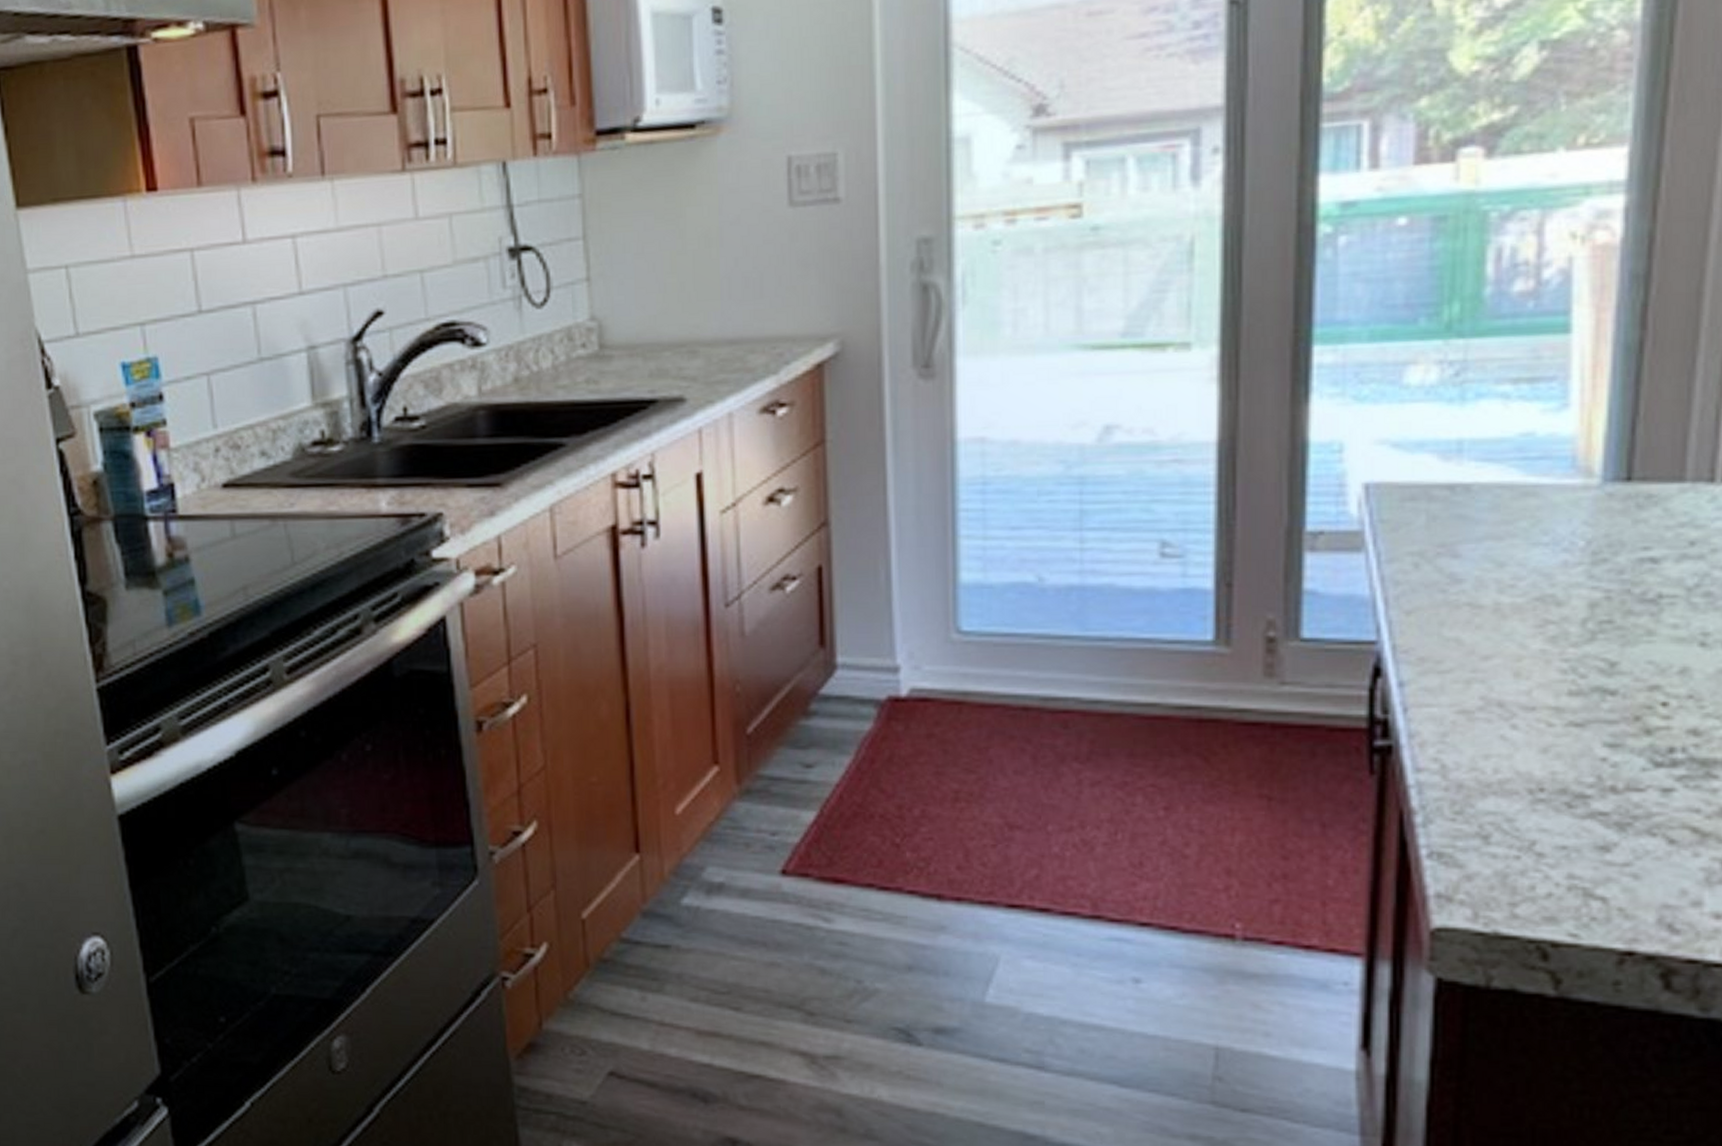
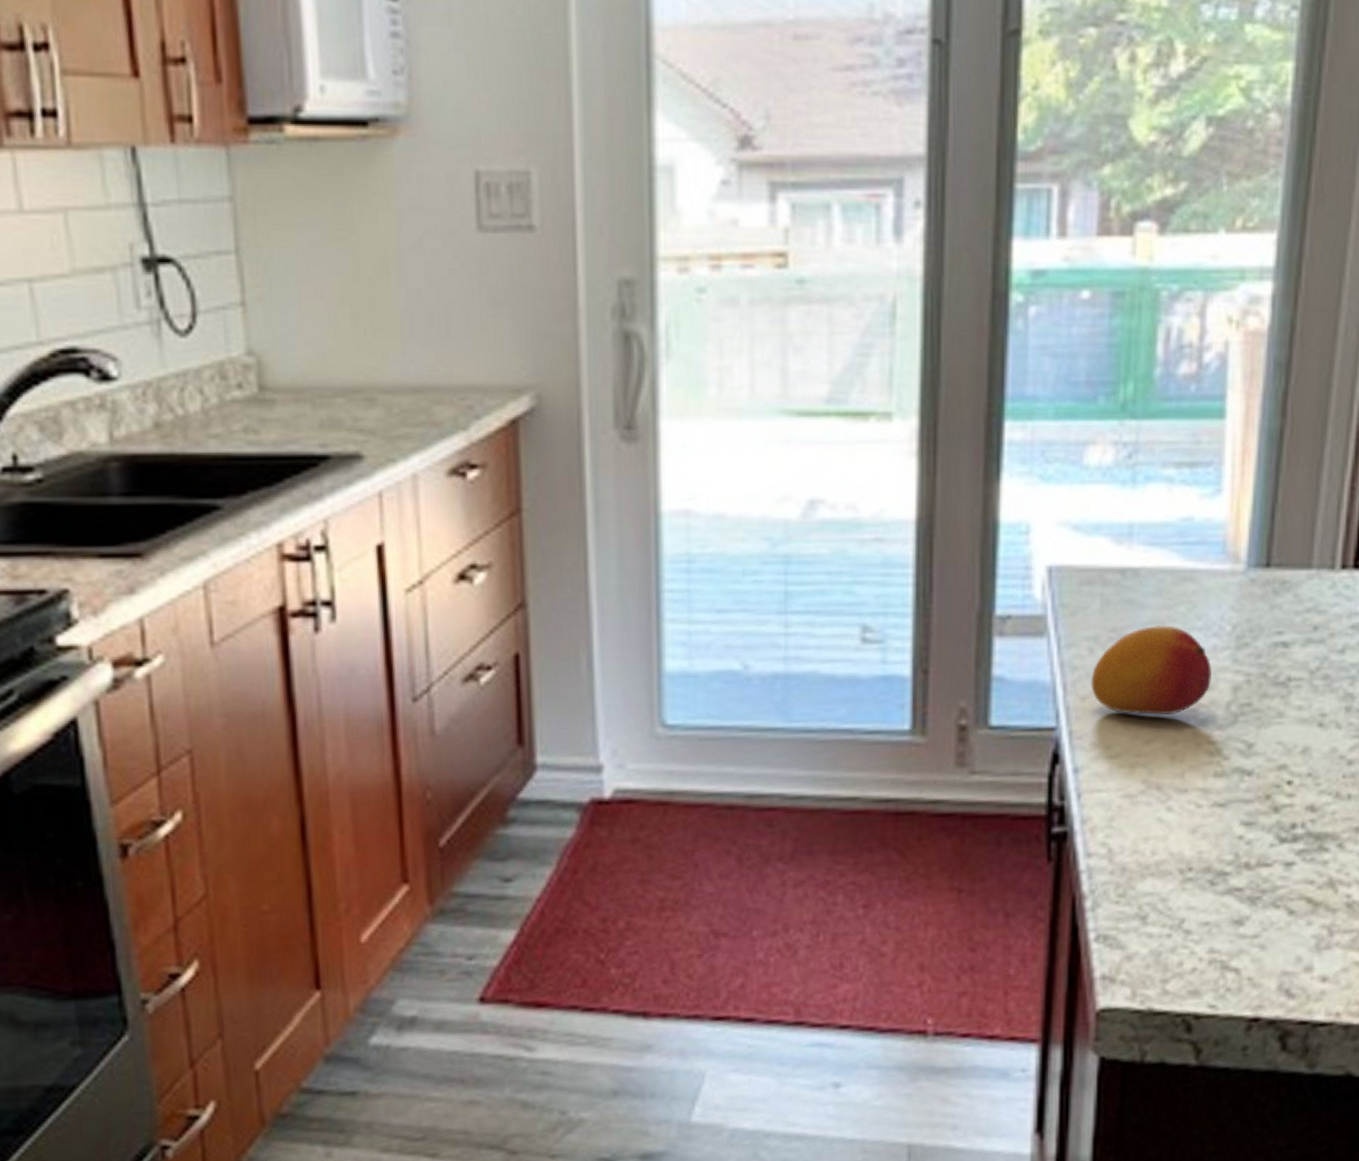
fruit: none [1416,540,1563,630] -> present [1091,625,1213,715]

